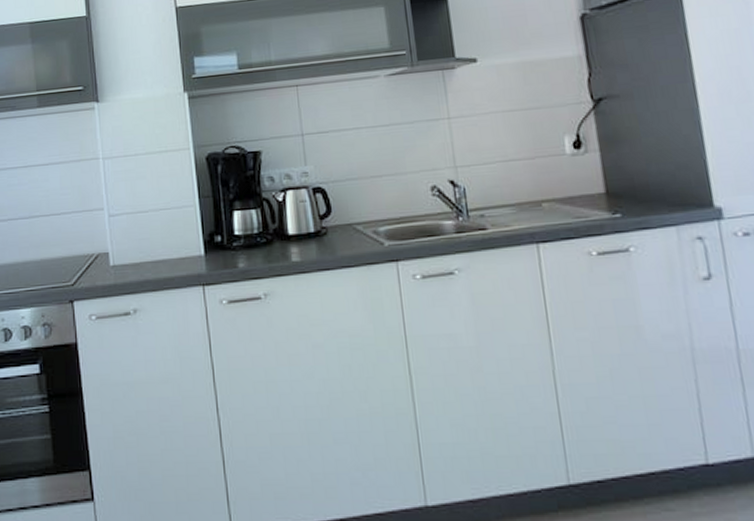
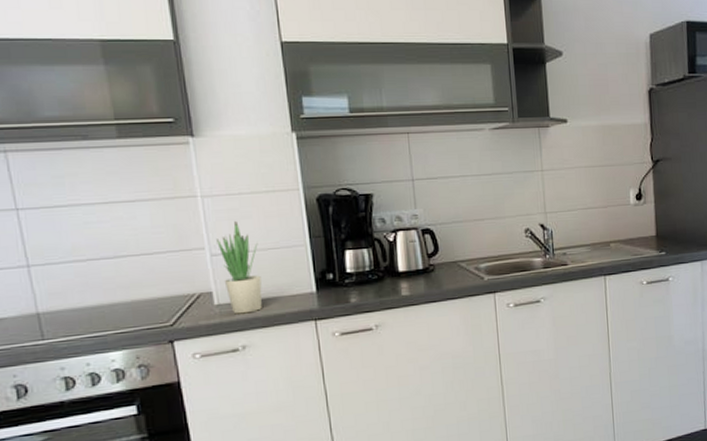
potted plant: none [114,182,153,276] -> present [217,221,262,314]

